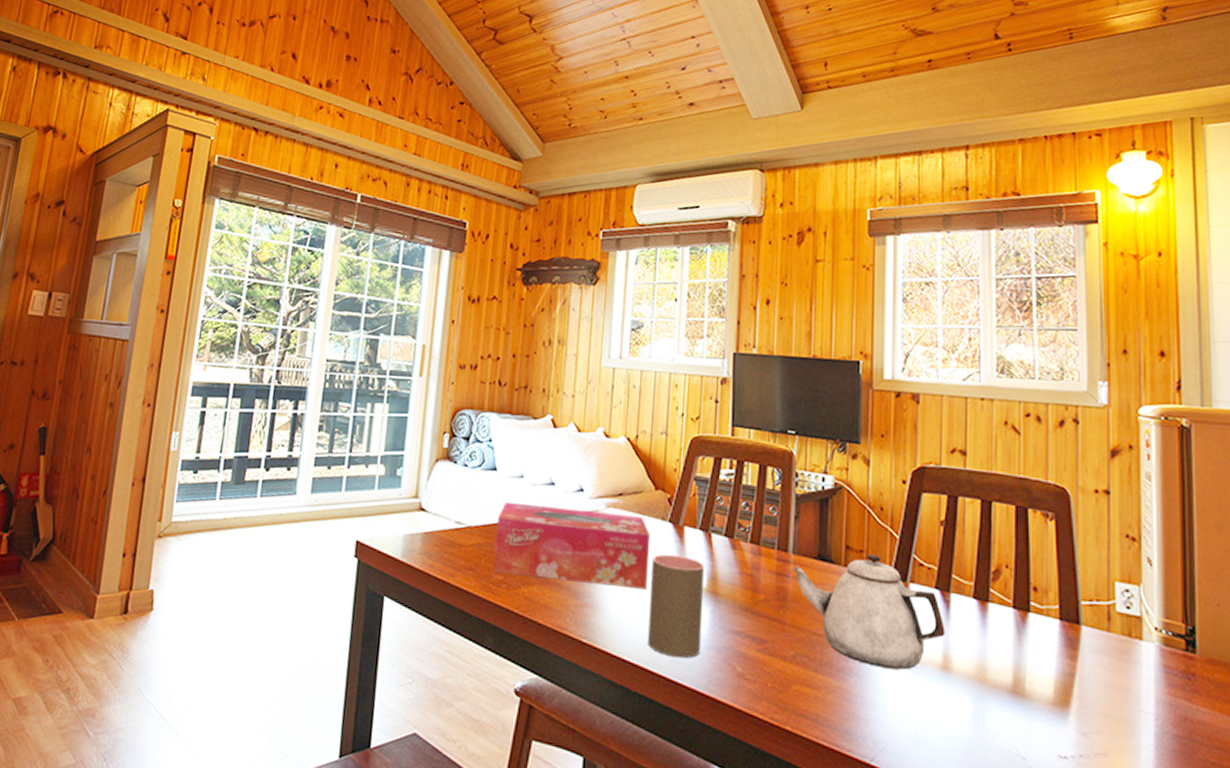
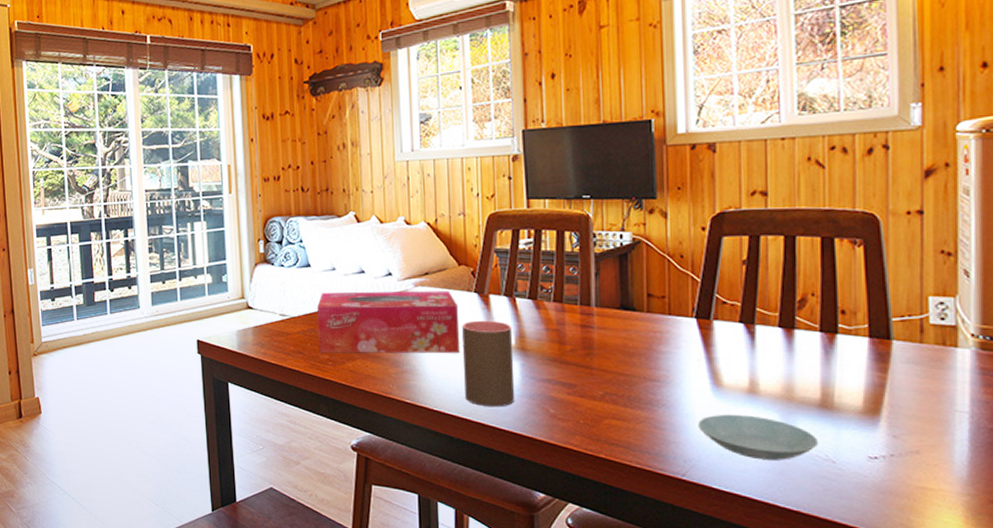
teapot: present [792,554,945,670] -> none [595,298,751,397]
saucer: none [890,691,1010,752] -> present [698,415,819,460]

